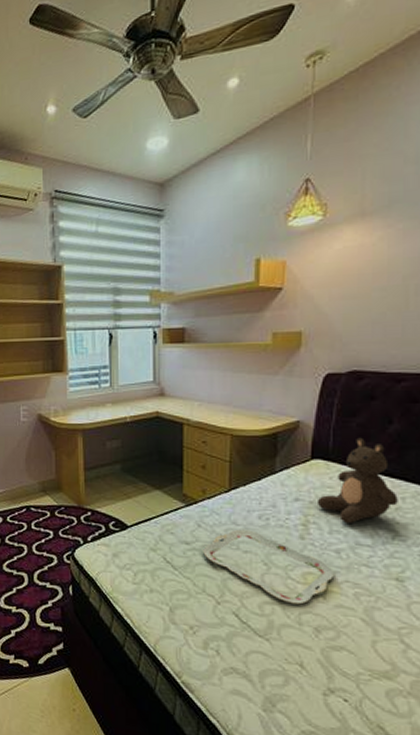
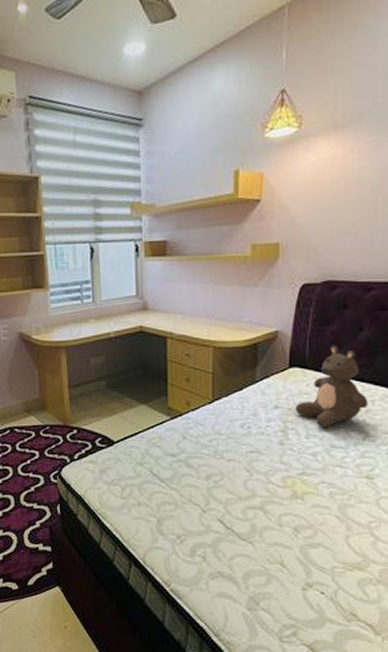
serving tray: present [203,529,333,605] -> none [188,439,310,507]

